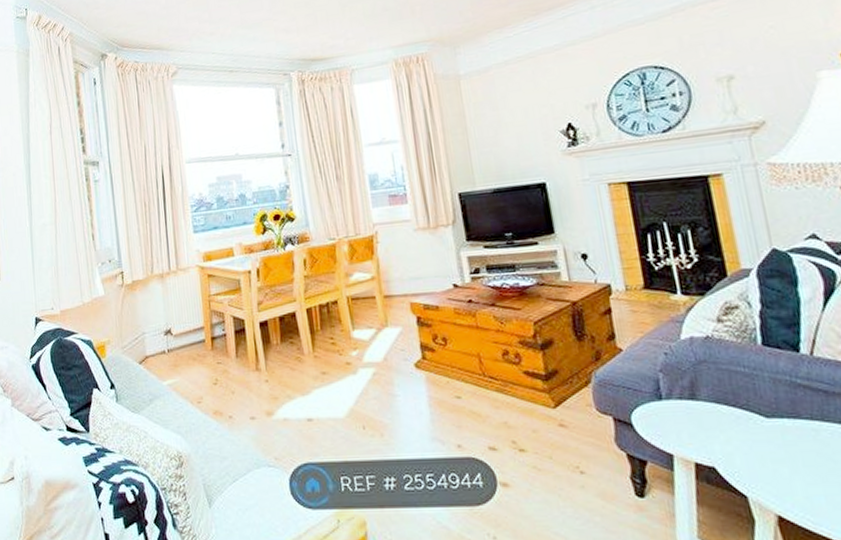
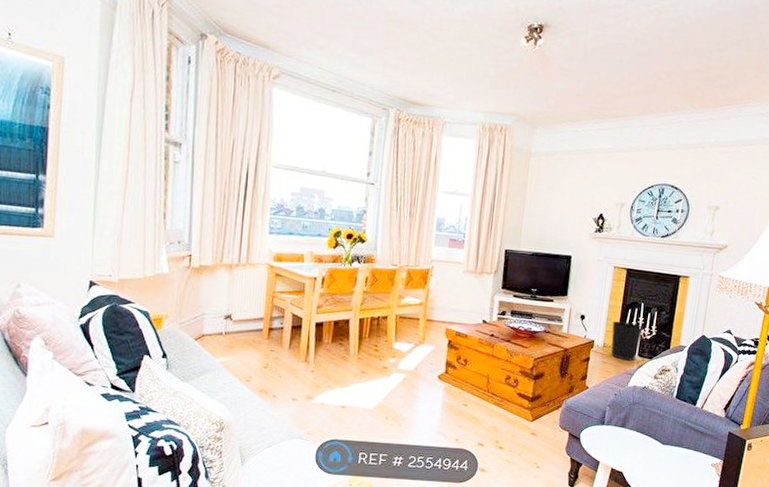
wastebasket: none [628,251,679,304] -> present [611,320,643,361]

